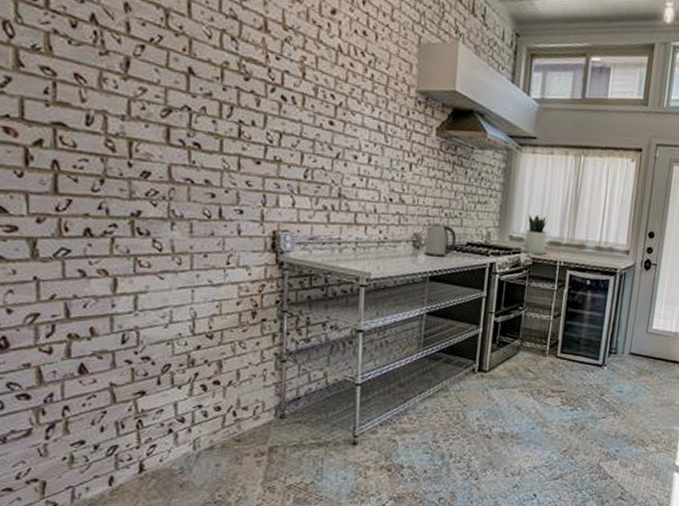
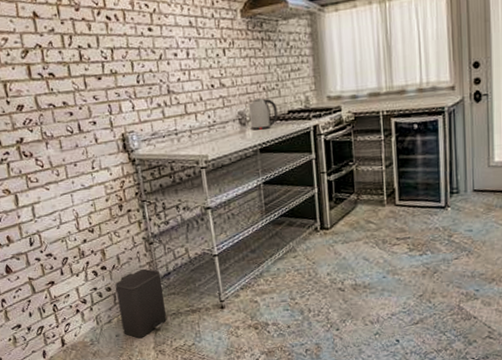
pedal bin: none [226,389,288,471] -> present [115,268,167,339]
planter: present [522,215,548,255] -> none [342,70,368,110]

